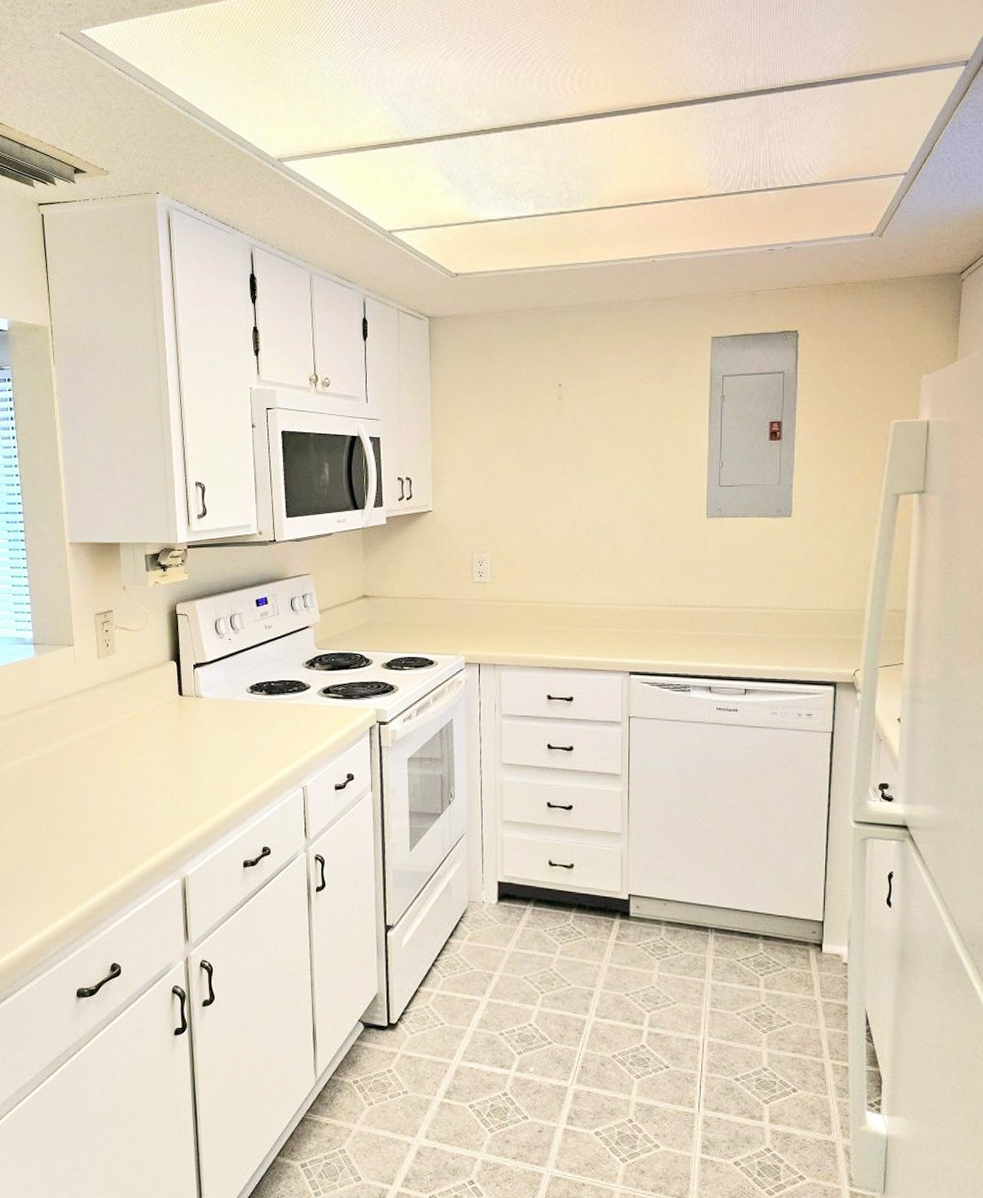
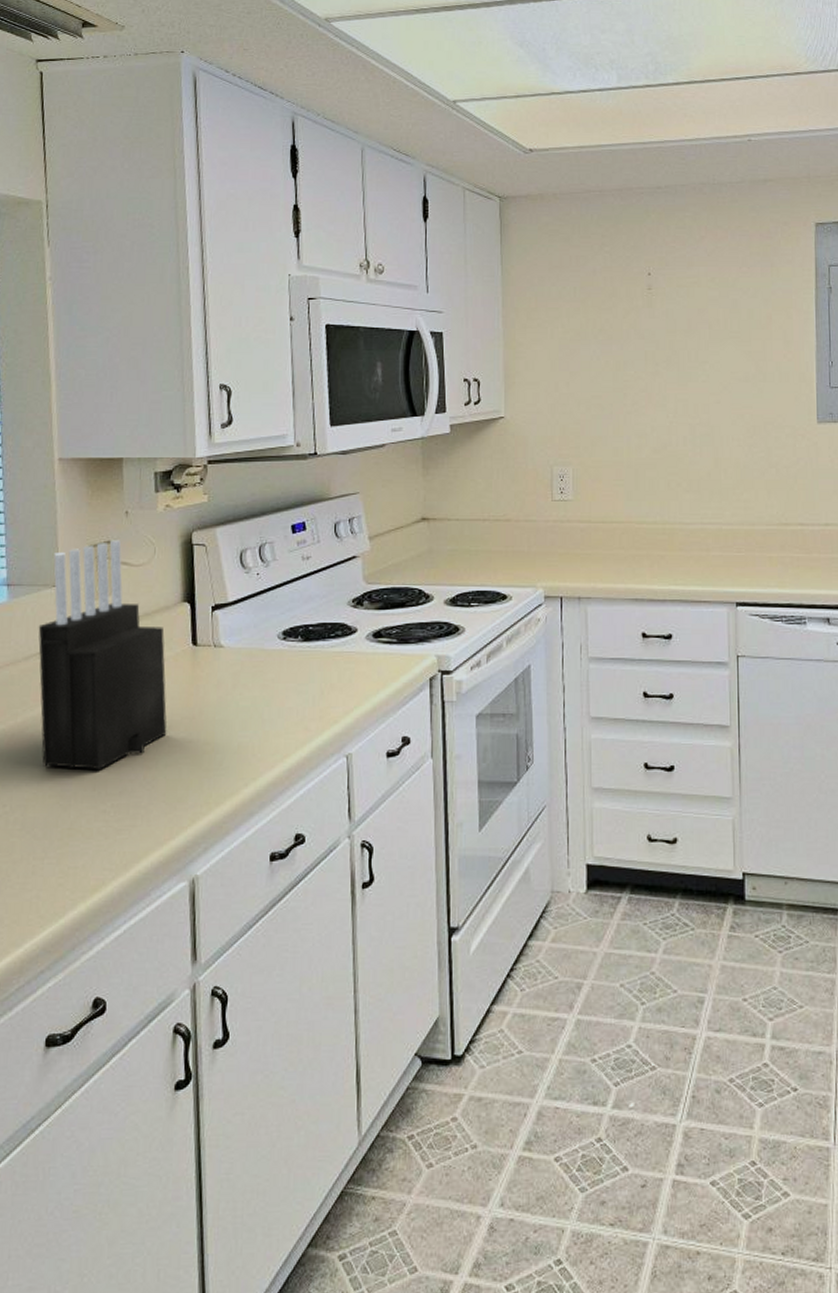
knife block: none [59,609,161,792] -> present [38,540,167,771]

